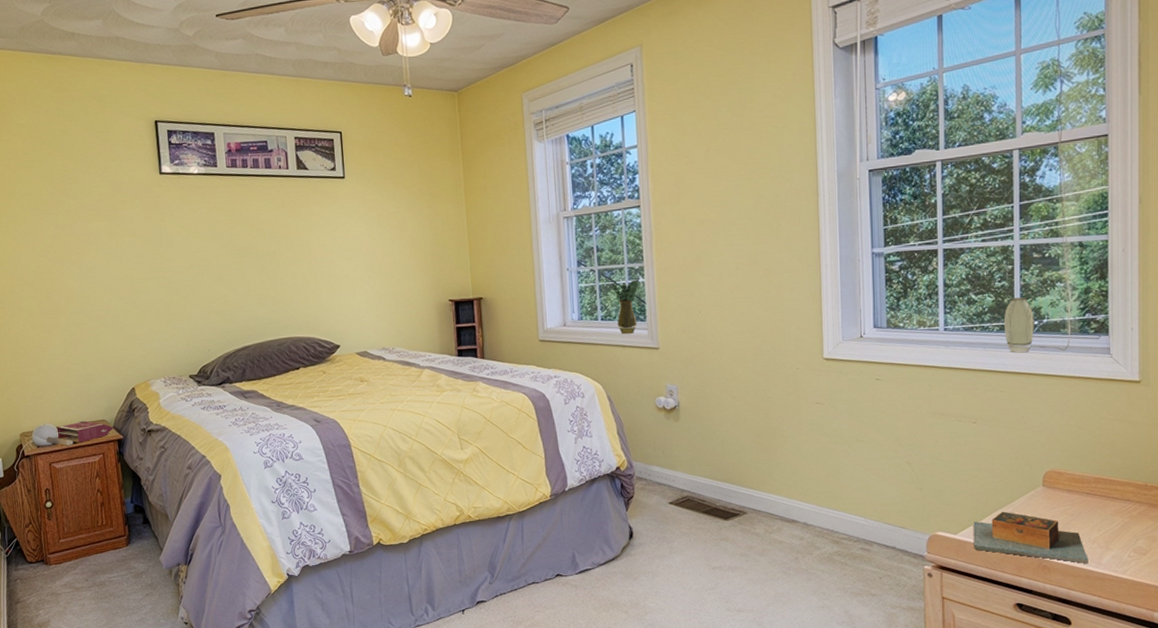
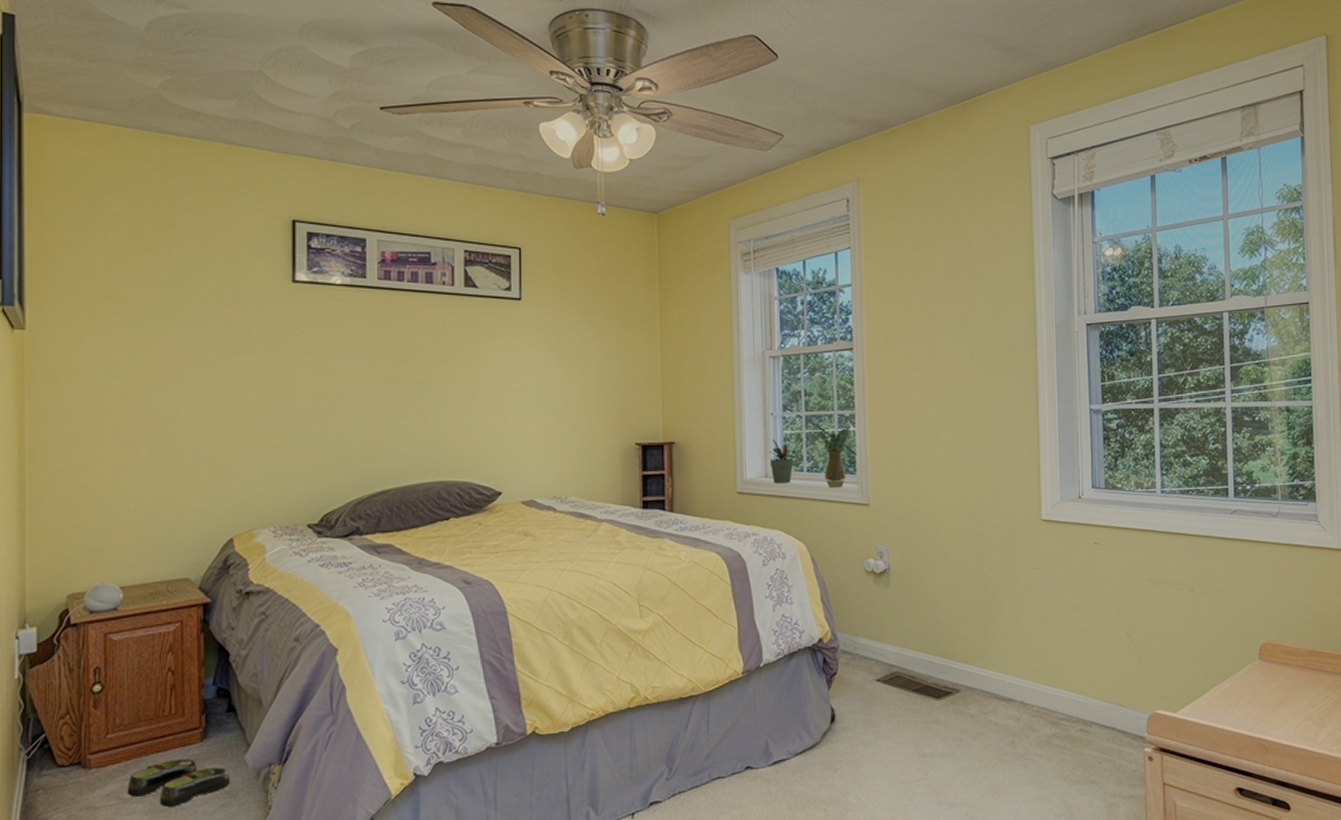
book: present [46,420,114,446] -> none [104,579,200,611]
slippers: none [78,558,151,595] -> present [127,758,231,807]
potted plant: none [564,292,591,332] -> present [766,439,796,484]
wooden box: present [973,511,1089,564] -> none [1192,686,1305,743]
vase: present [1003,297,1034,353] -> none [1218,461,1247,519]

